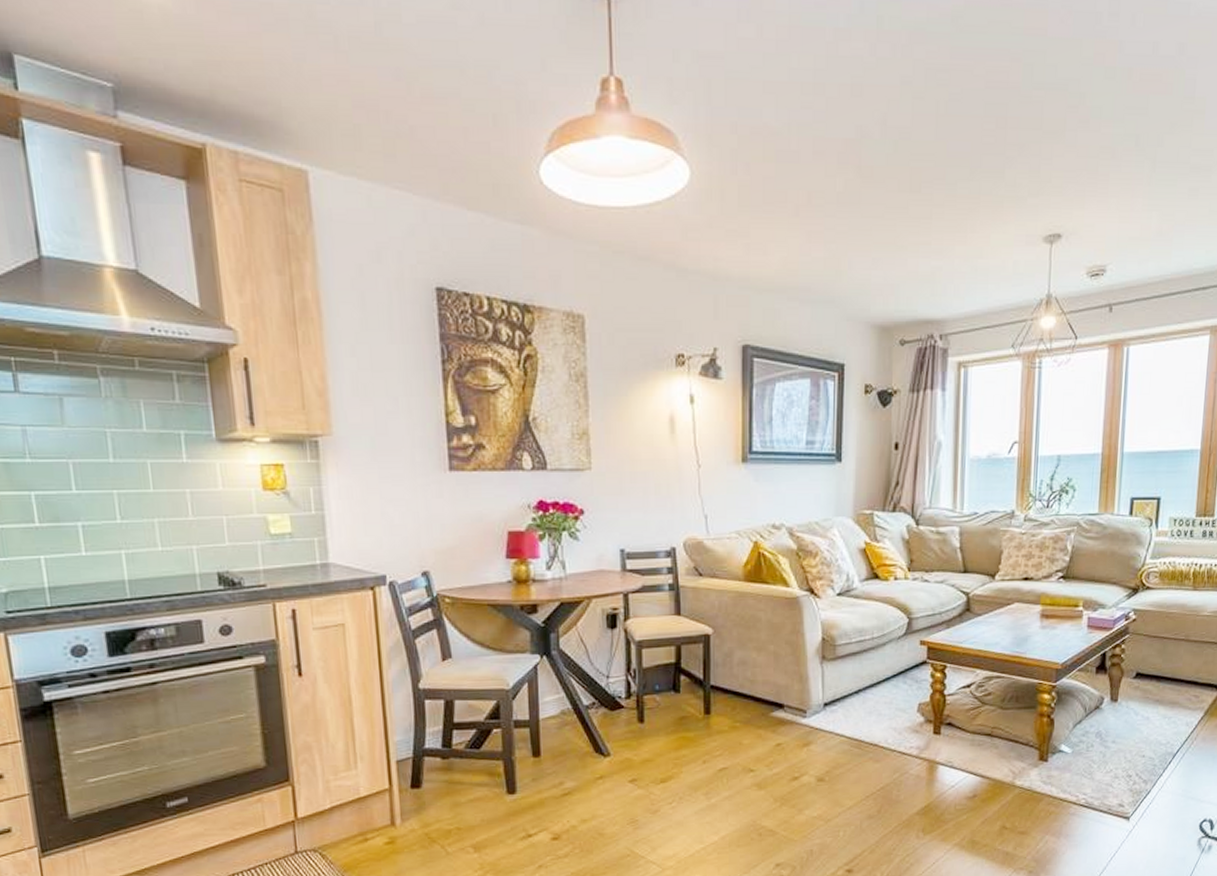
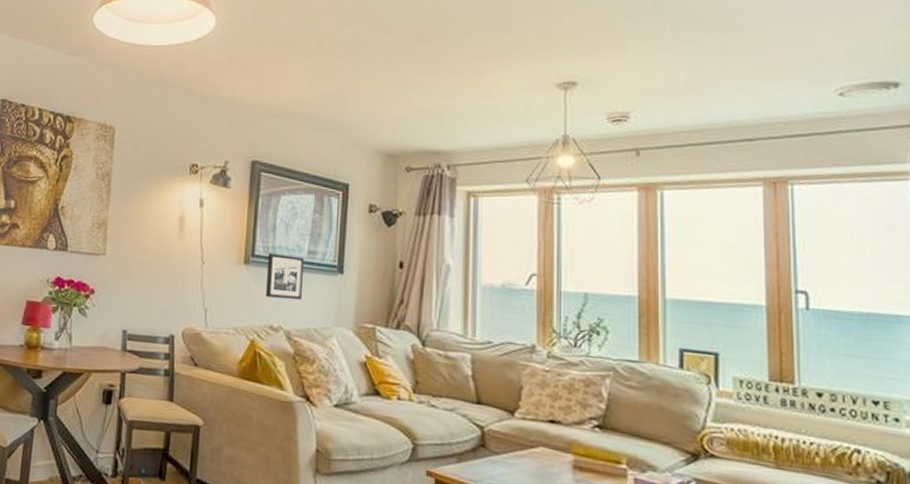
picture frame: none [765,447,802,495] -> present [265,252,304,300]

